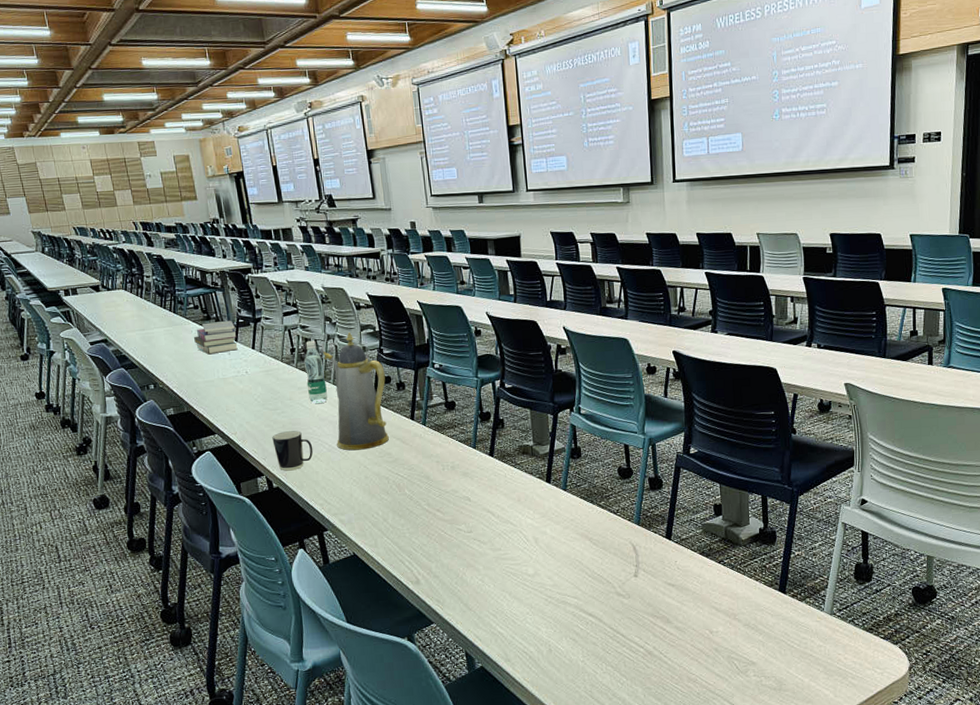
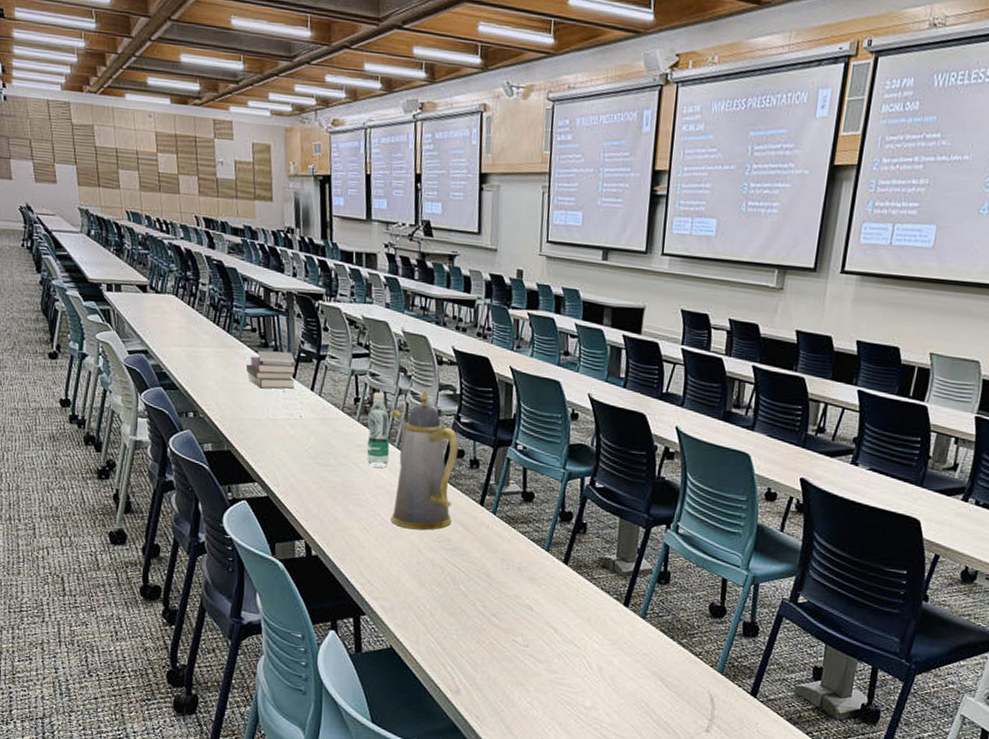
mug: present [272,431,314,471] -> none [318,493,363,540]

